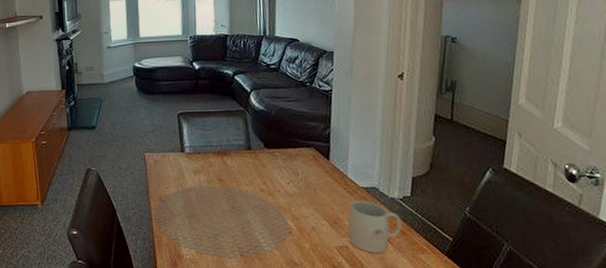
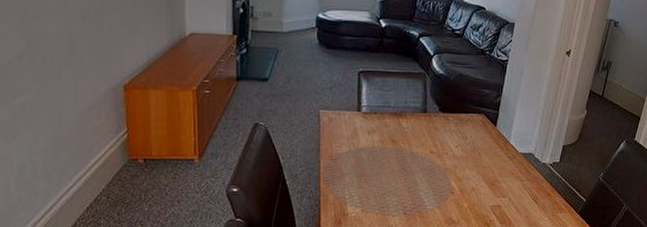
mug: present [348,200,403,253] -> none [503,165,549,212]

